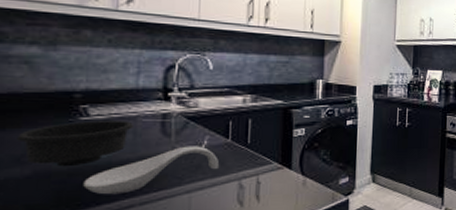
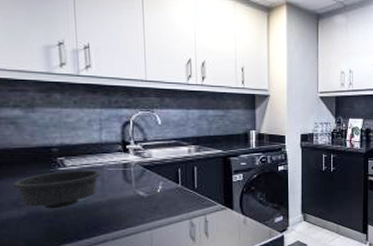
spoon rest: present [83,146,219,195] -> none [67,190,172,232]

